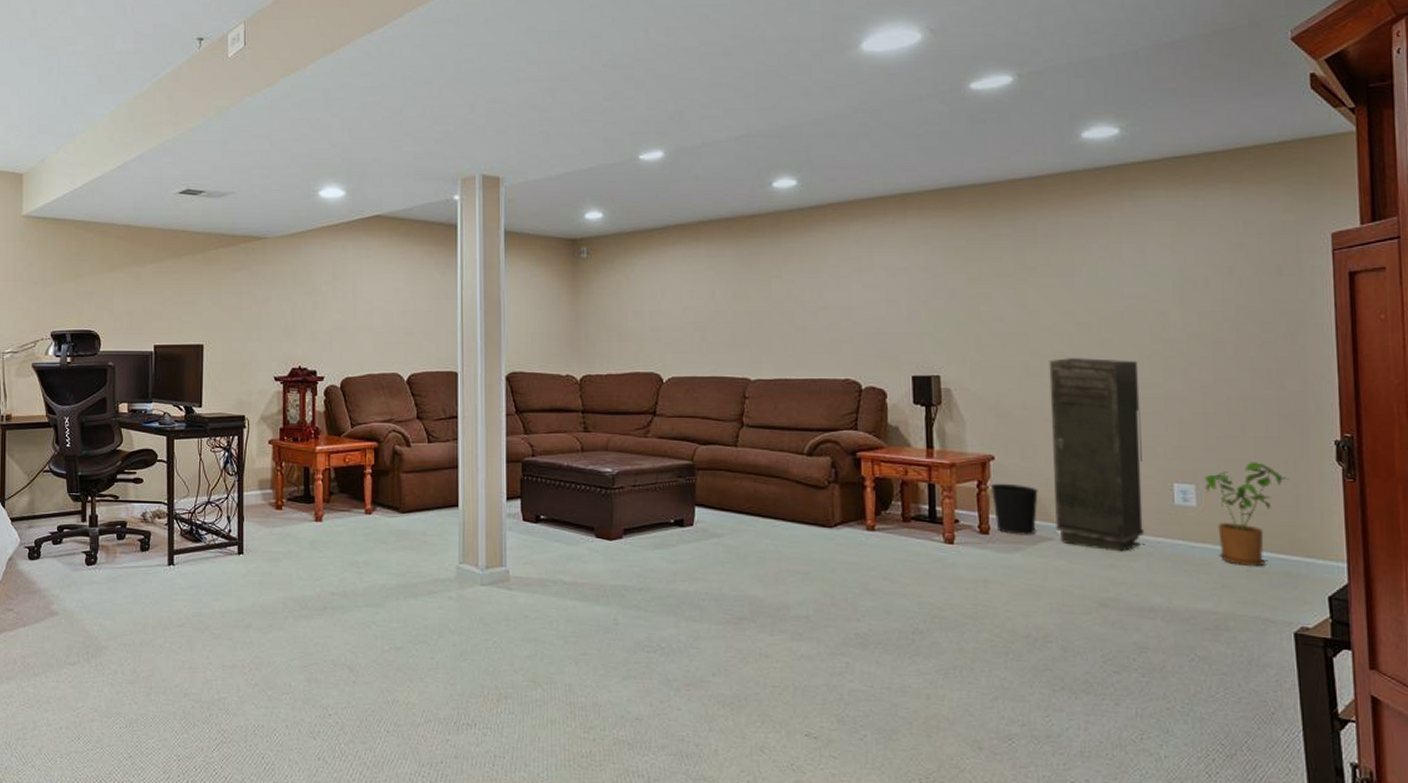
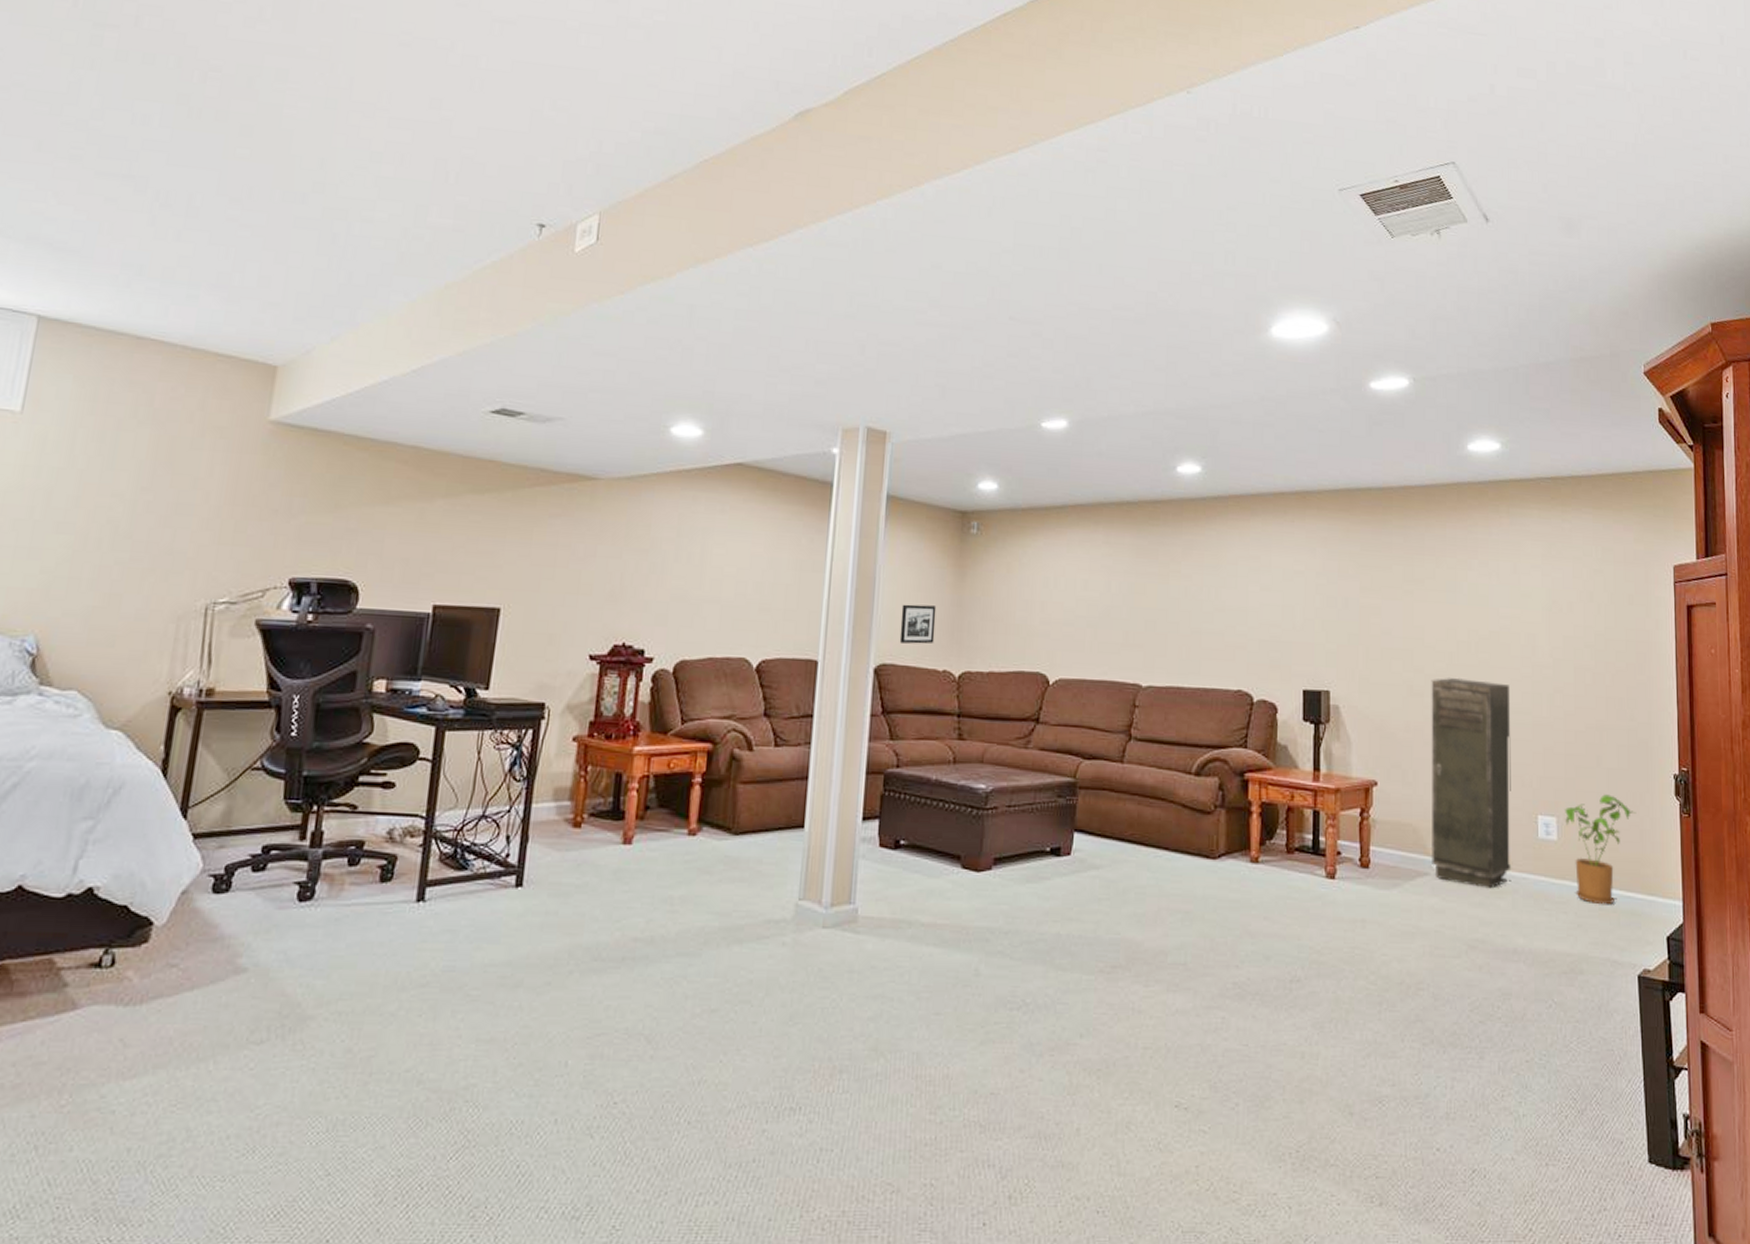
picture frame: none [525,321,556,354] -> present [899,604,937,644]
wastebasket: present [990,483,1038,535] -> none [1372,811,1417,870]

